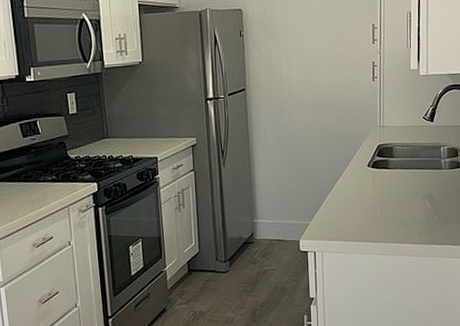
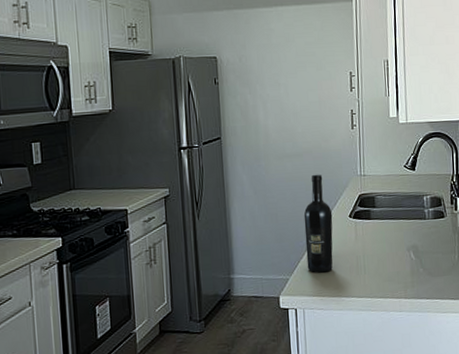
wine bottle: none [324,124,352,219] -> present [304,174,333,273]

